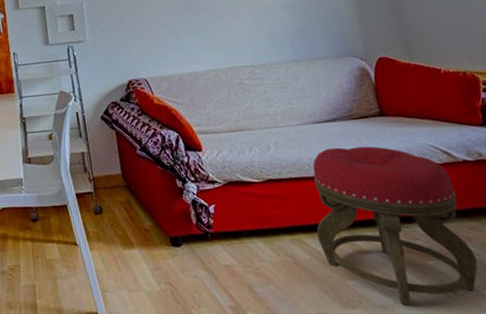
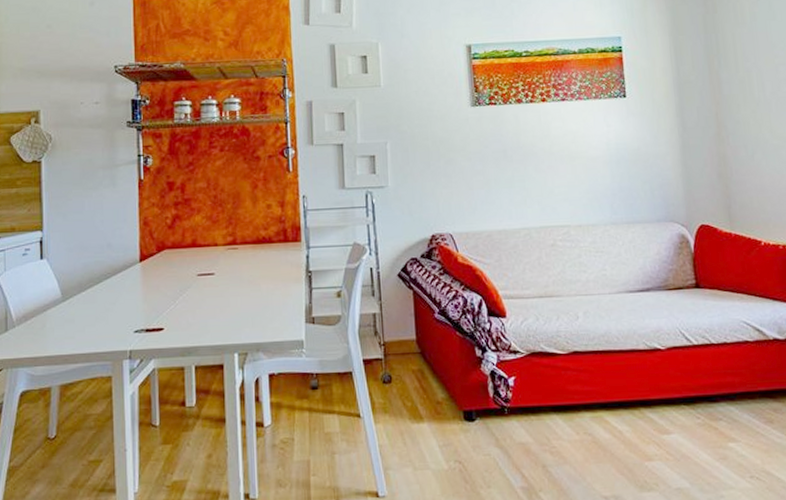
stool: present [313,146,478,307] -> none [619,319,777,490]

